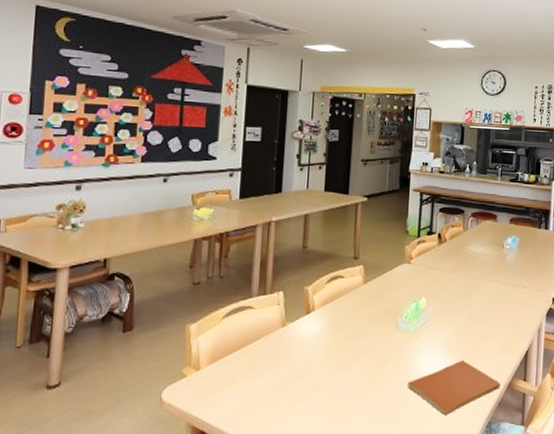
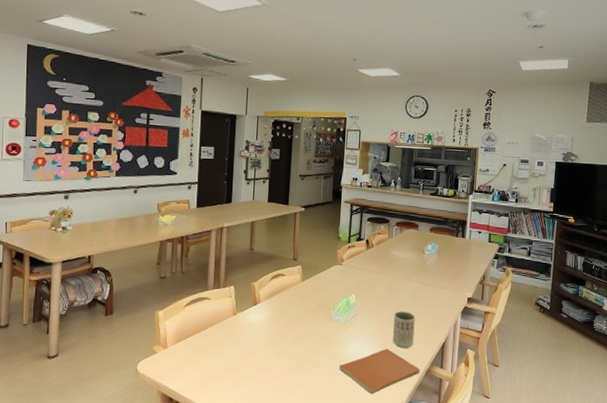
cup: none [469,316,495,359] -> present [393,311,415,348]

